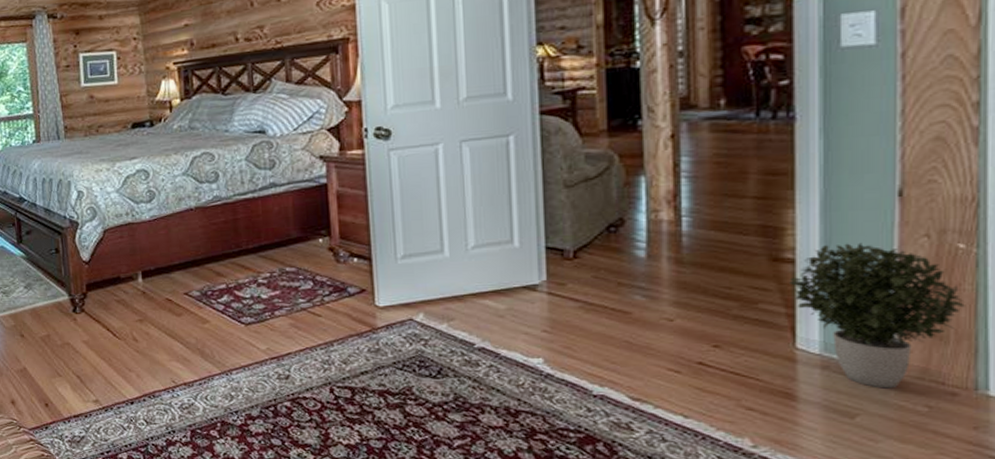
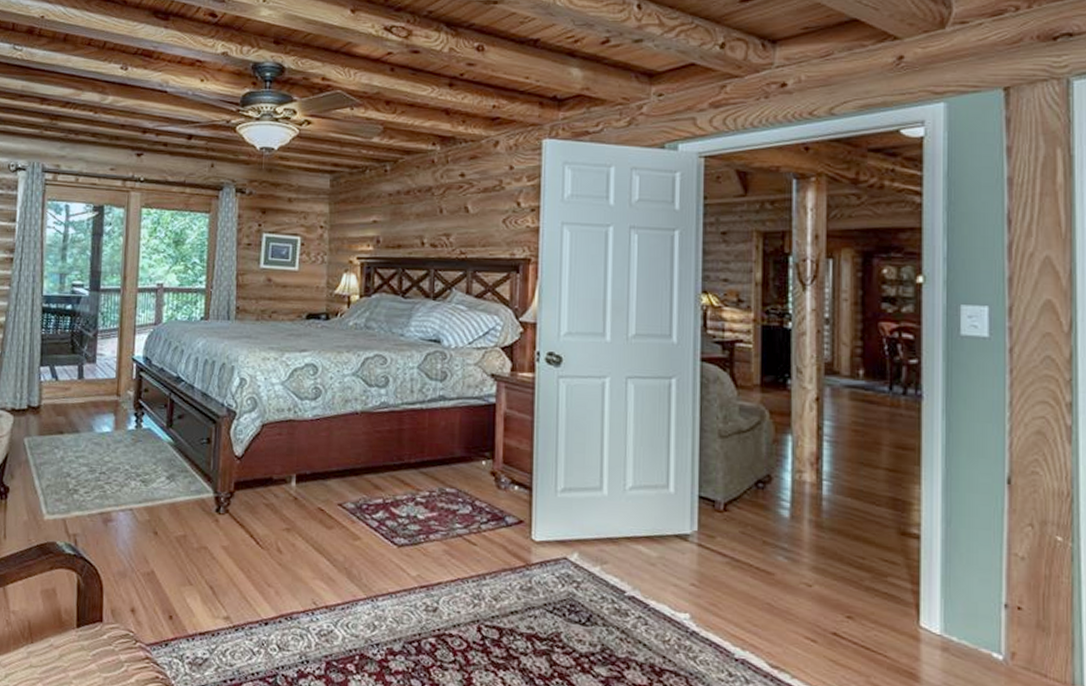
potted plant: present [789,242,965,389] -> none [915,524,1063,677]

